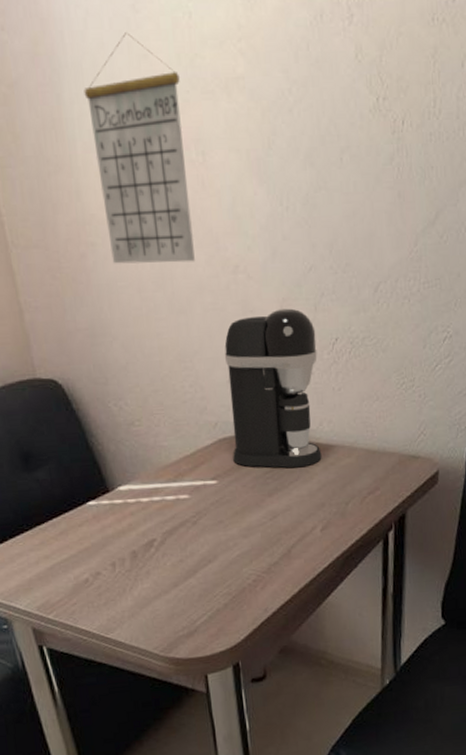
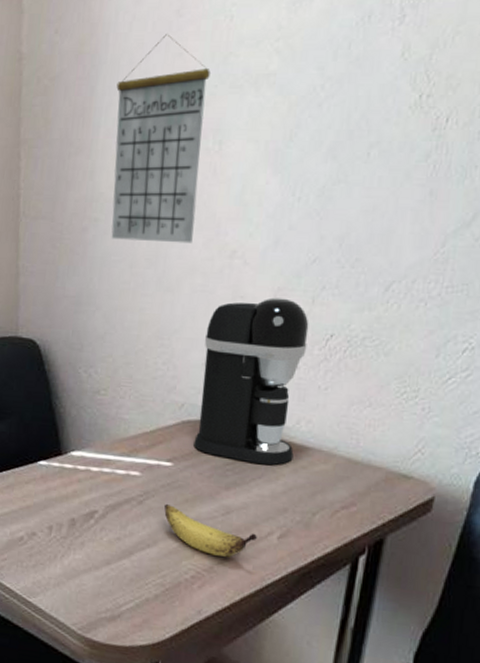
banana: none [216,520,303,558] -> present [163,504,257,557]

